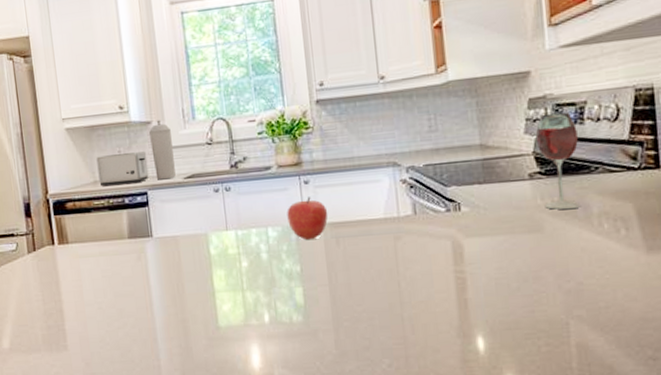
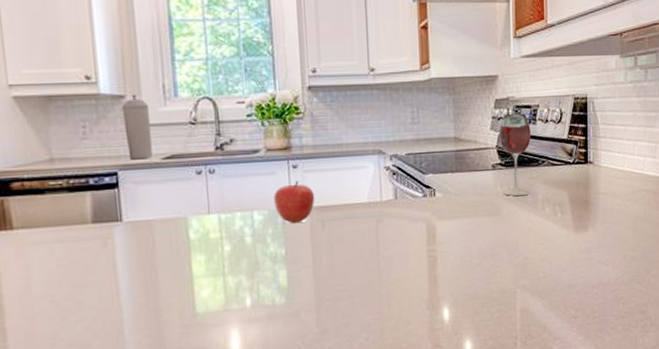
toaster: present [96,151,149,187] -> none [54,128,120,165]

